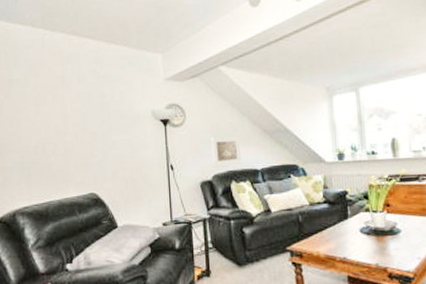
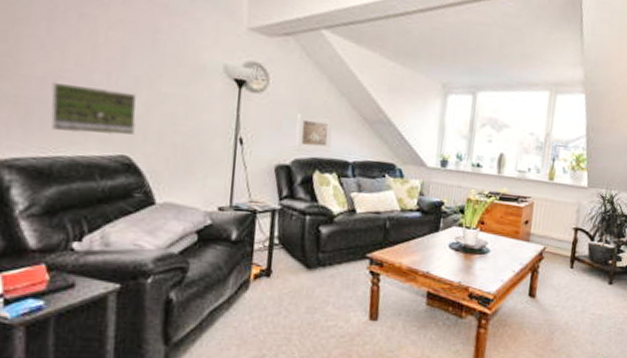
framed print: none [42,145,98,183] -> present [50,81,137,136]

